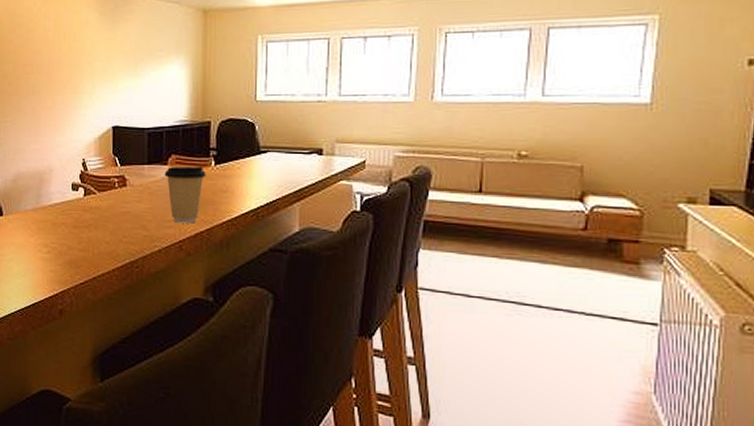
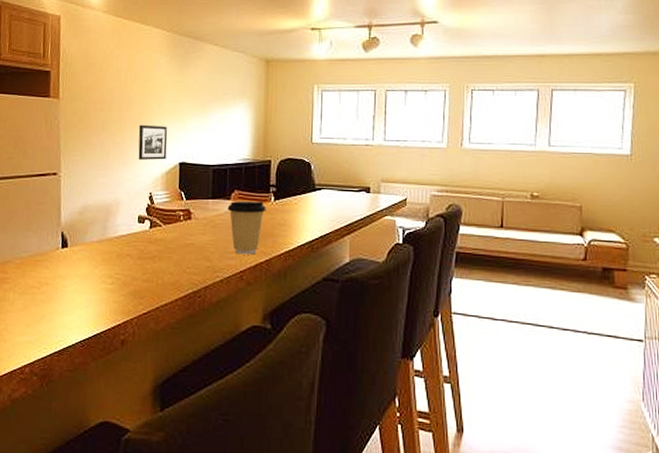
picture frame: none [69,87,99,124] -> present [138,124,168,160]

